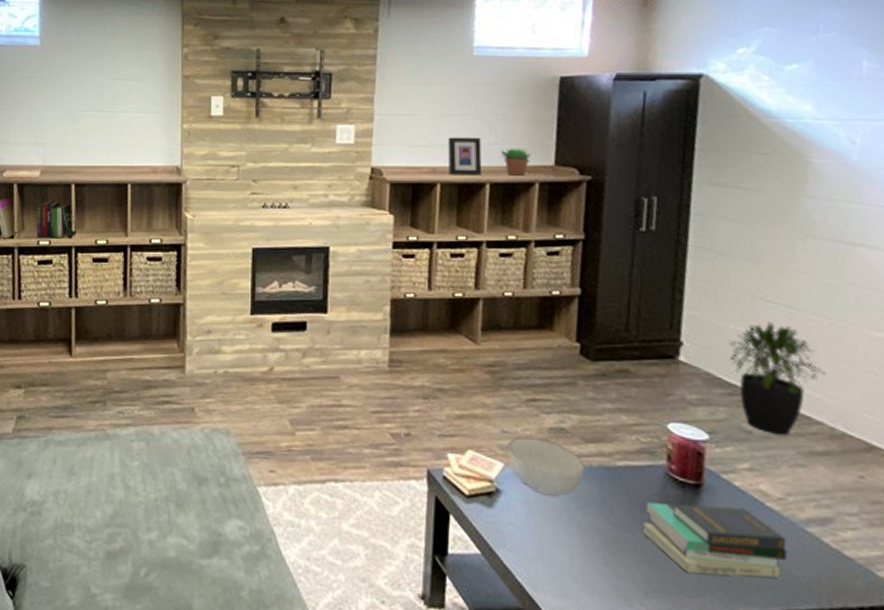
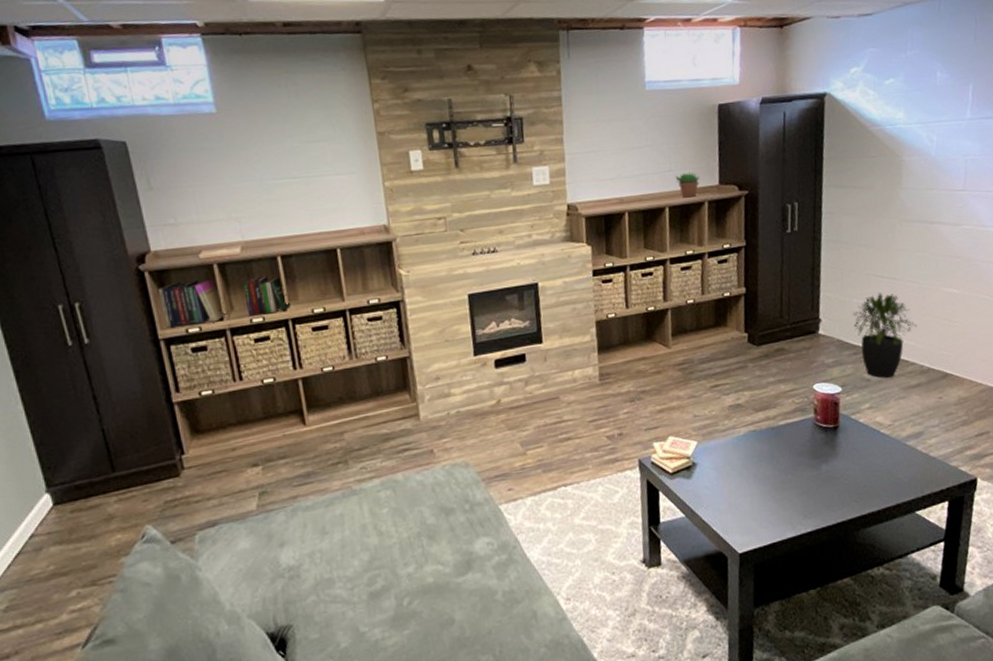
picture frame: present [448,137,482,175] -> none [630,166,662,204]
bowl: present [507,437,586,498] -> none [698,416,758,461]
books: present [642,502,788,578] -> none [799,437,896,495]

